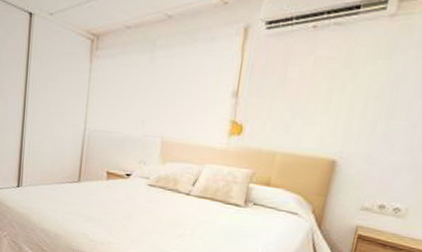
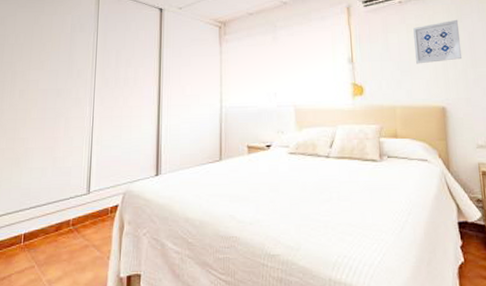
wall art: none [315,55,387,108] -> present [413,19,463,64]

